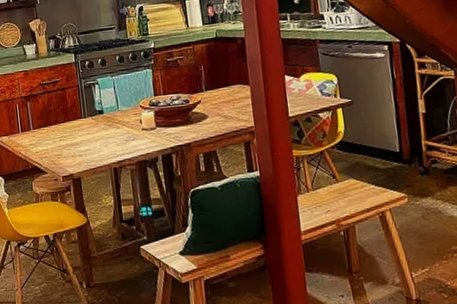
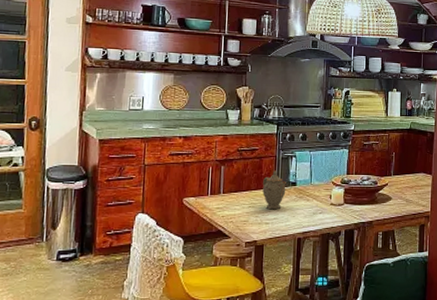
teapot: none [69,100,94,141] -> present [263,170,286,209]

